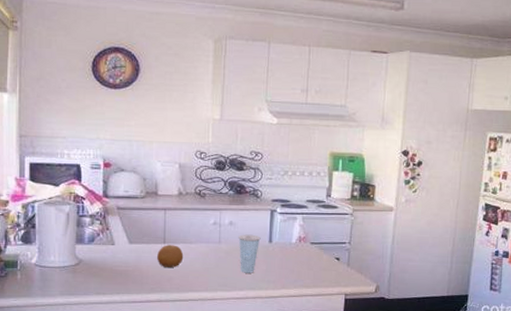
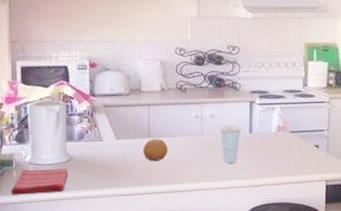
dish towel: none [14,271,77,298] -> present [11,169,68,195]

